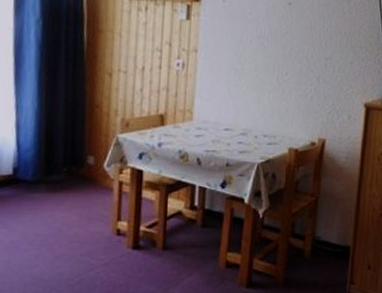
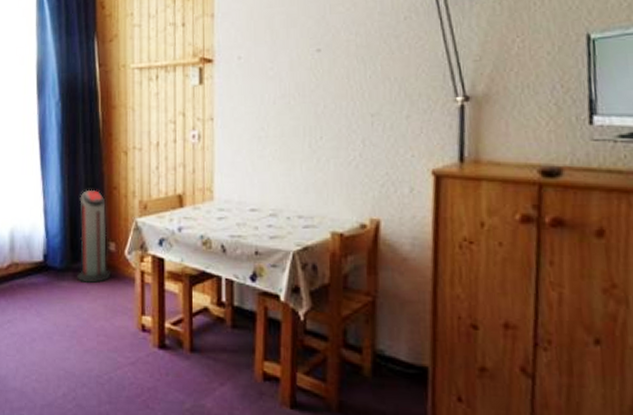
air purifier: none [51,106,87,194] -> present [77,189,110,283]

